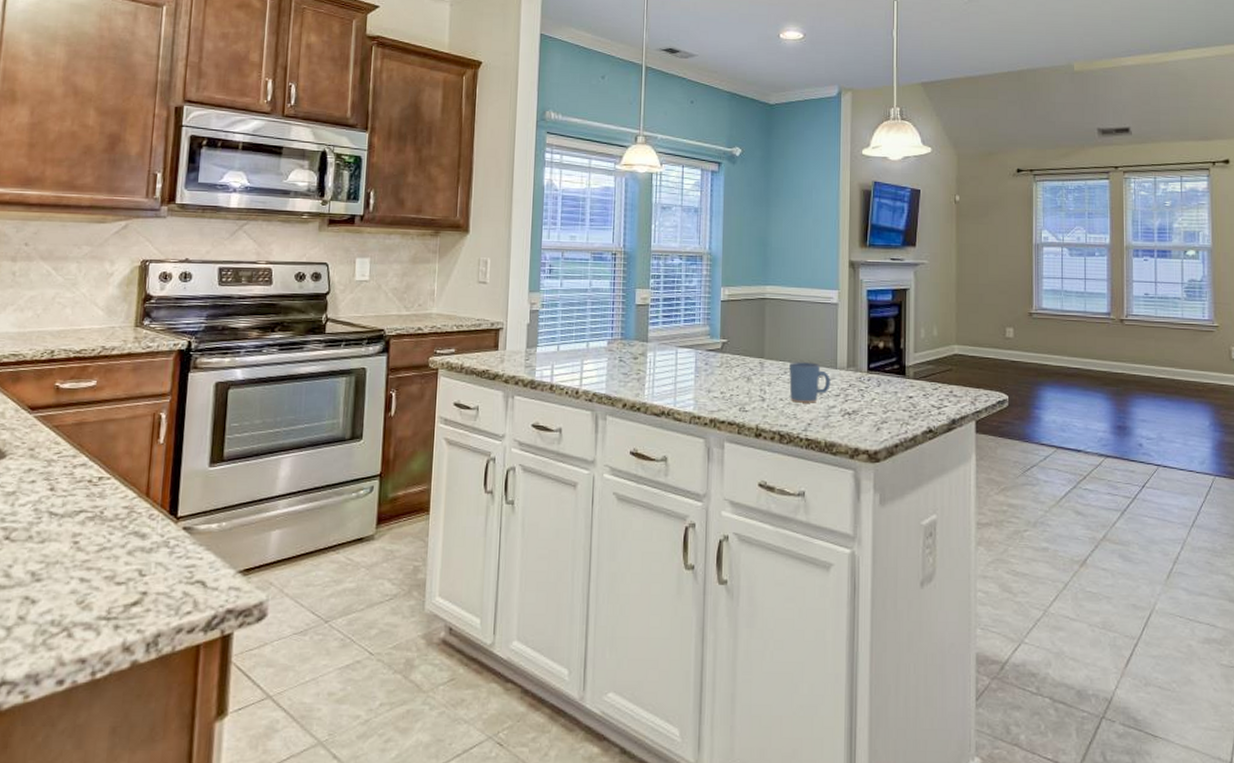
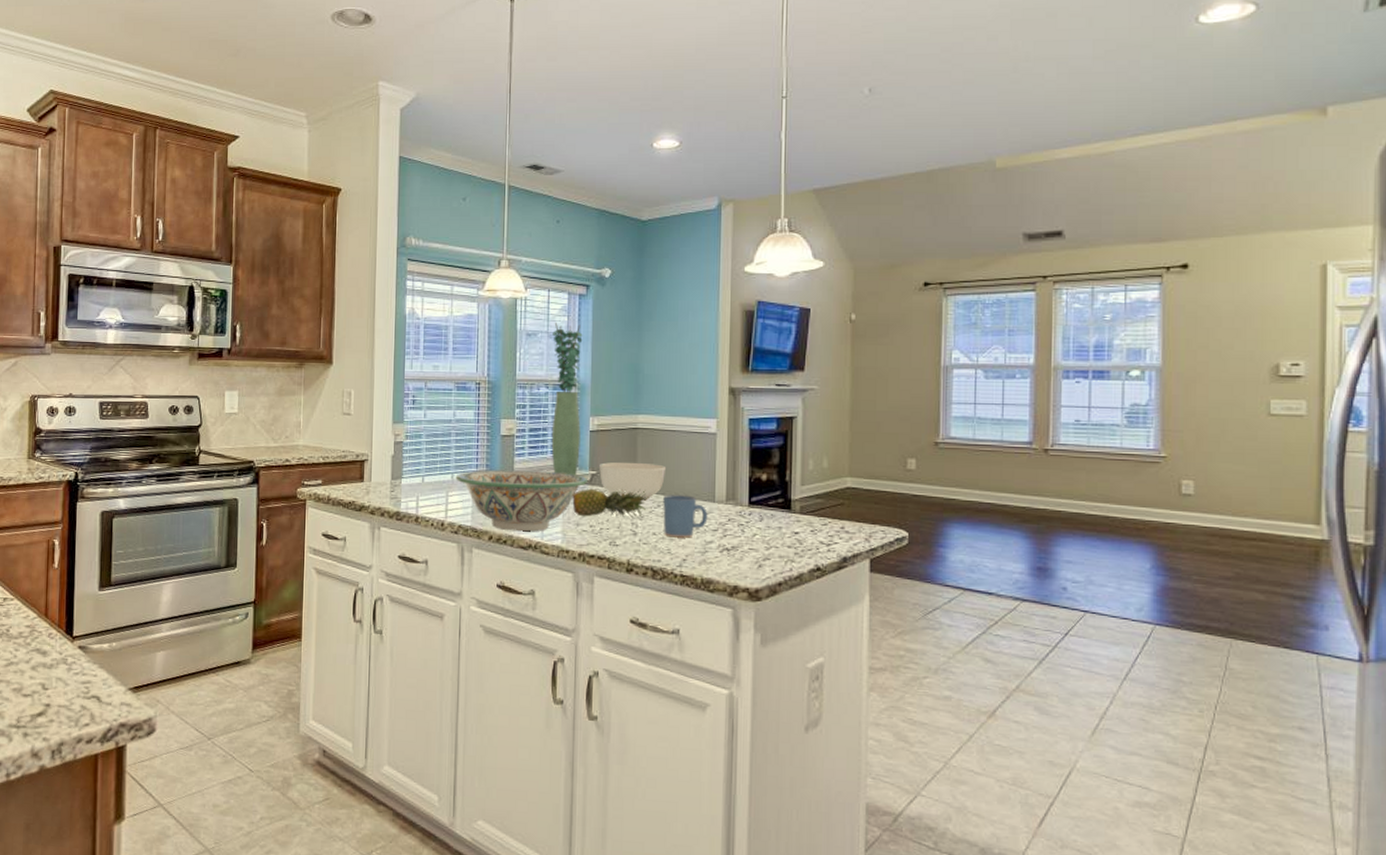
decorative bowl: none [590,338,720,399] -> present [455,470,589,532]
vase: none [684,197,715,344] -> present [551,323,583,476]
fruit: none [704,356,776,385] -> present [572,488,648,519]
bowl: none [730,330,793,369] -> present [599,462,667,502]

